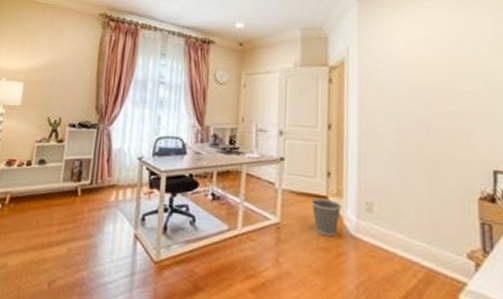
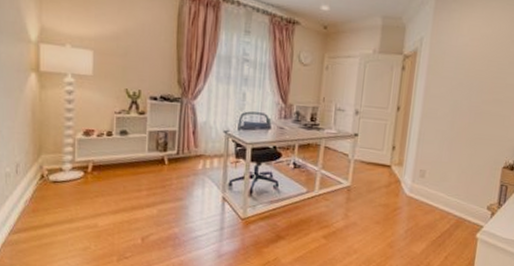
wastebasket: present [311,198,342,237] -> none [377,167,402,196]

